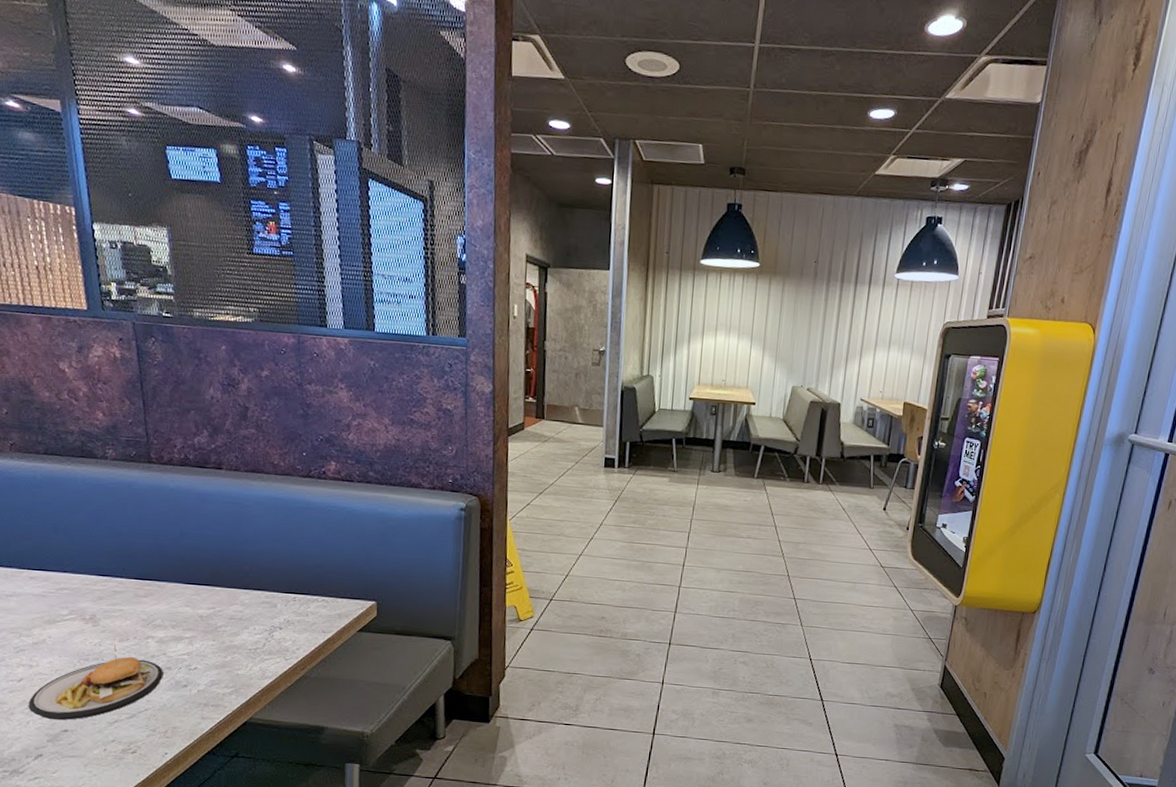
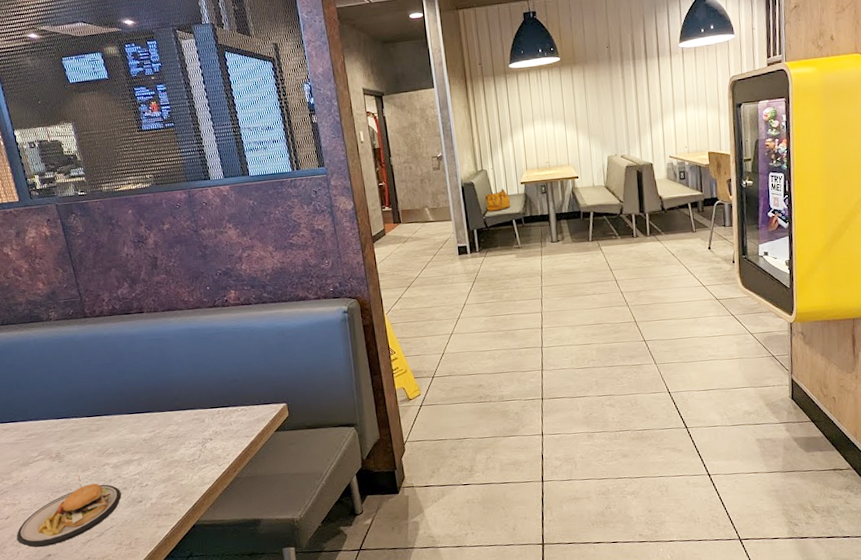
handbag: none [645,400,674,426] -> present [484,188,511,212]

